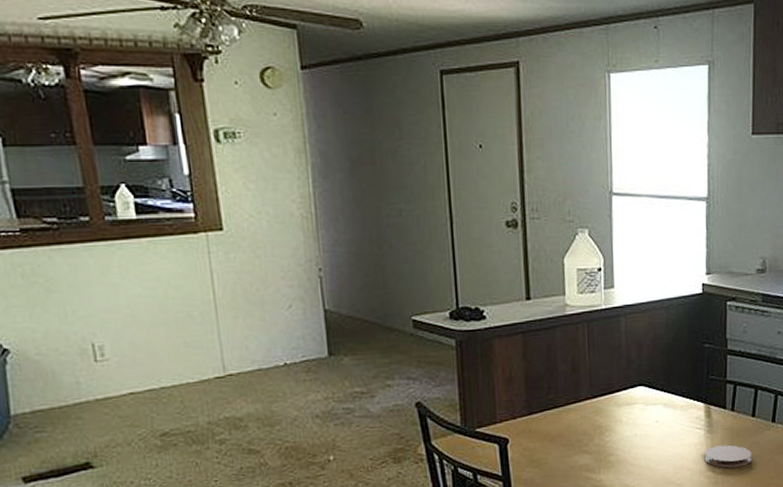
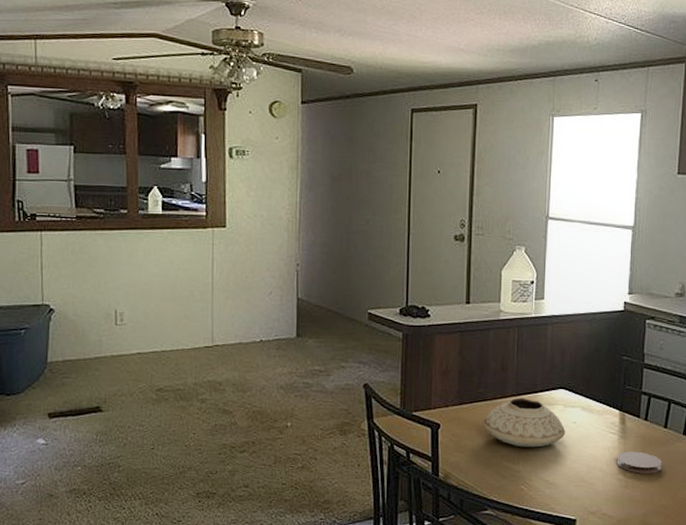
ceramic bowl: none [557,399,649,454] -> present [483,397,566,448]

